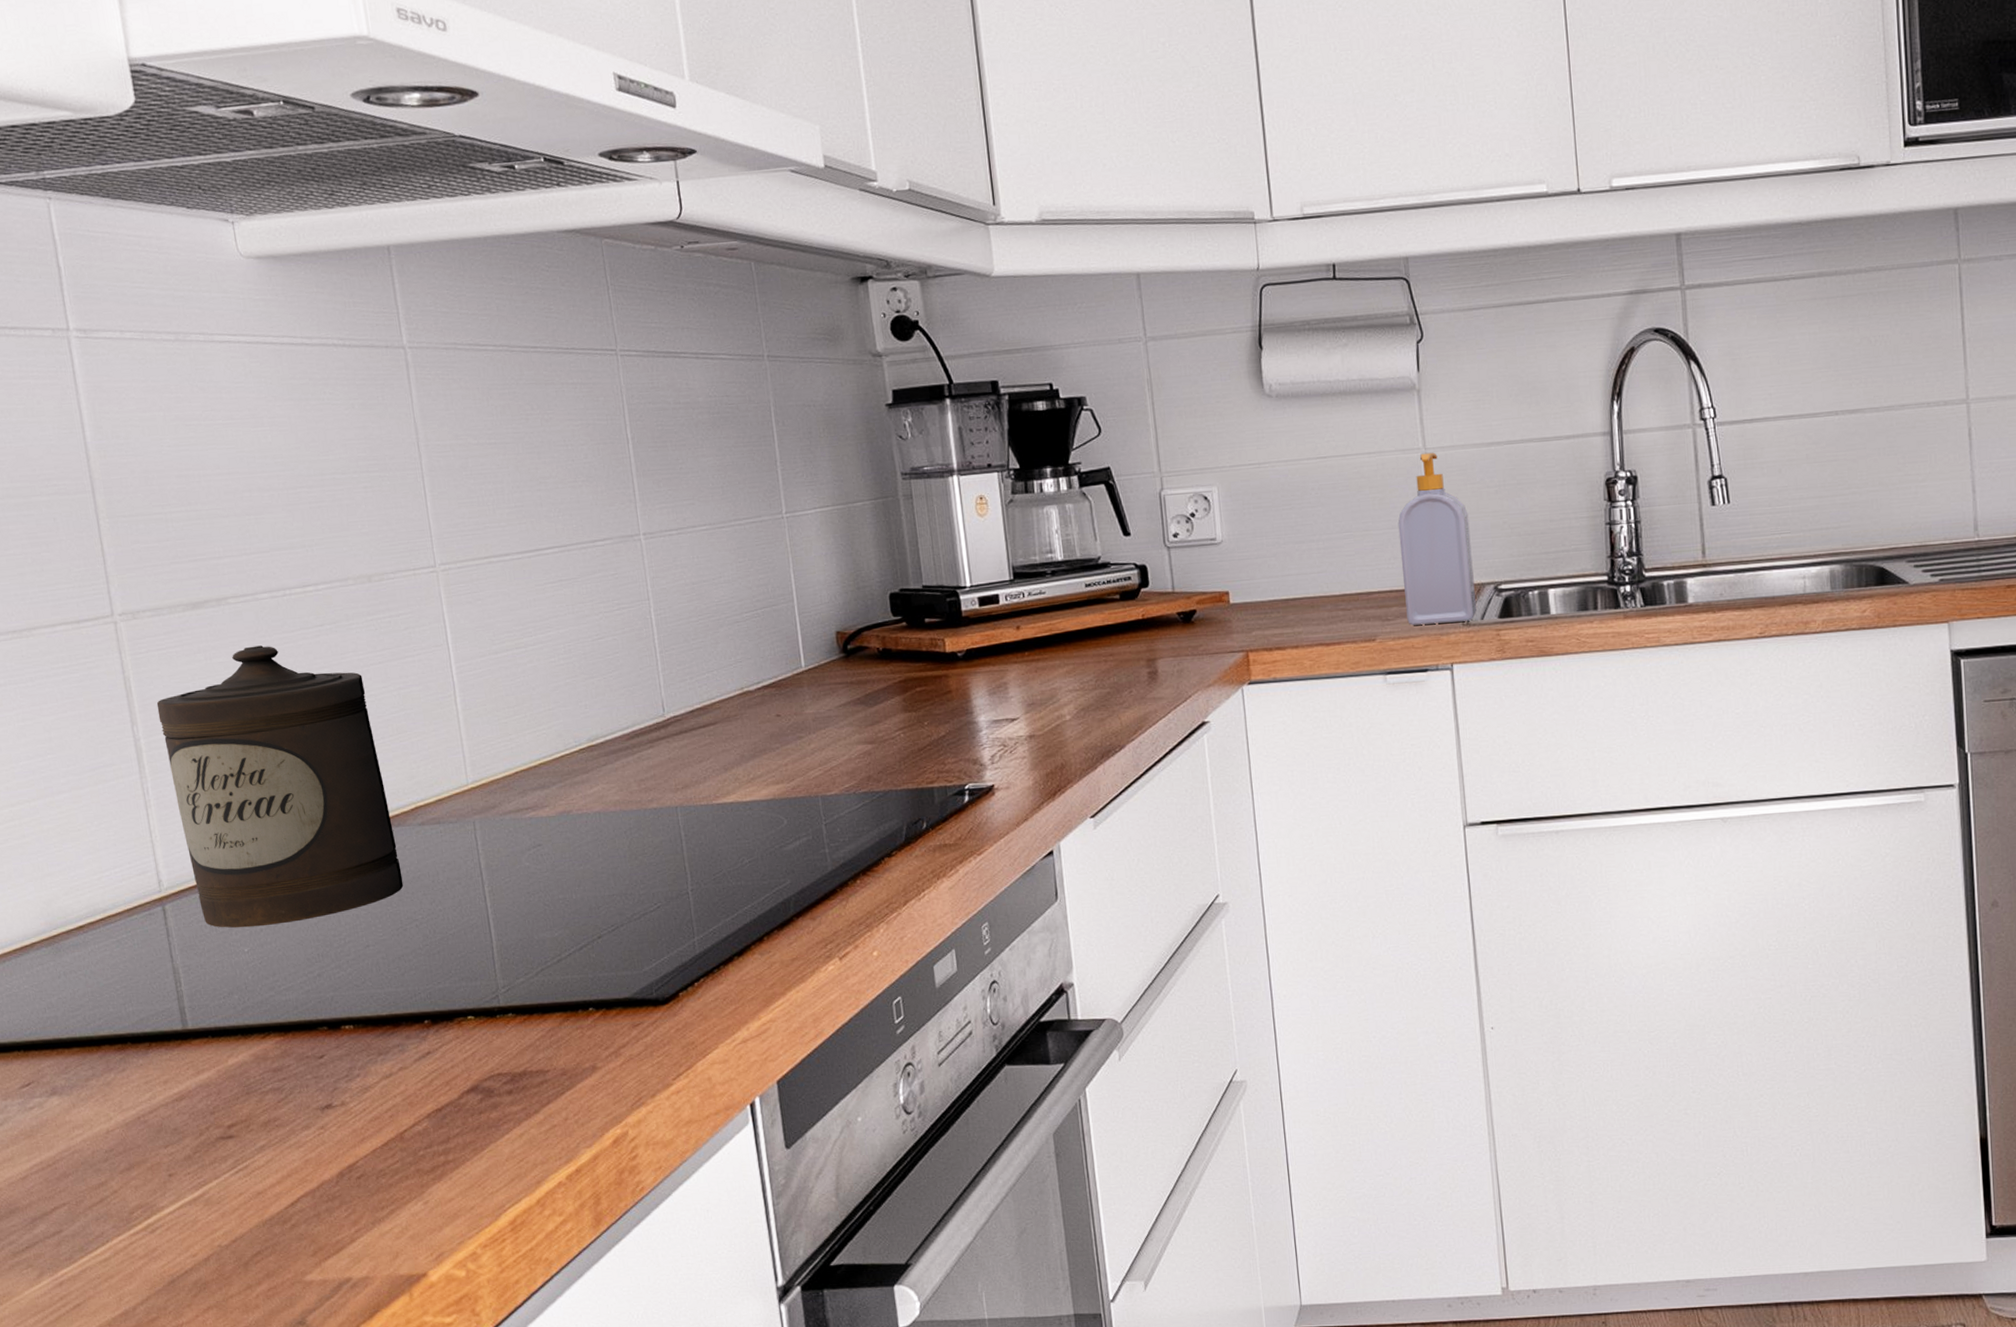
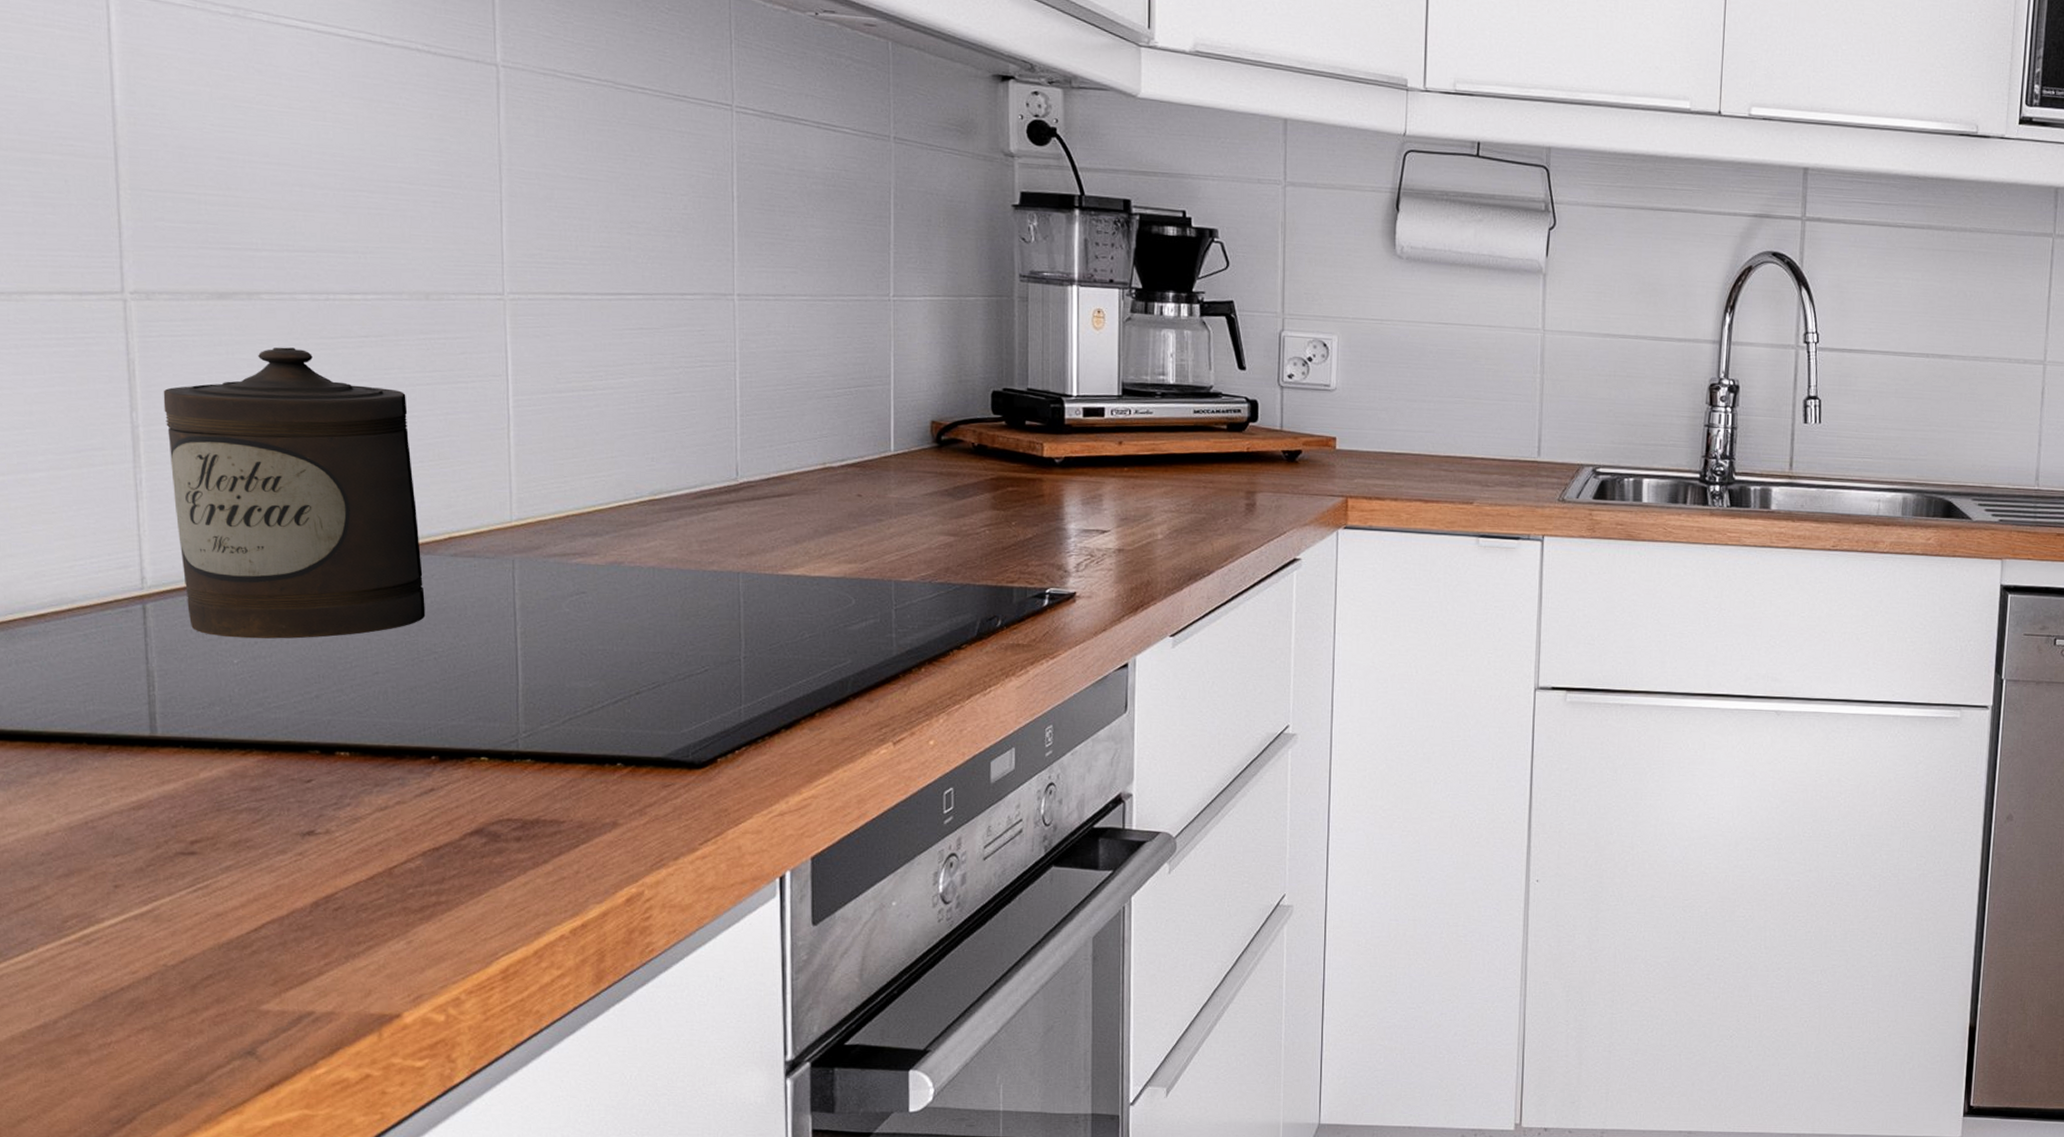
soap bottle: present [1398,452,1477,625] -> none [1506,334,1577,498]

